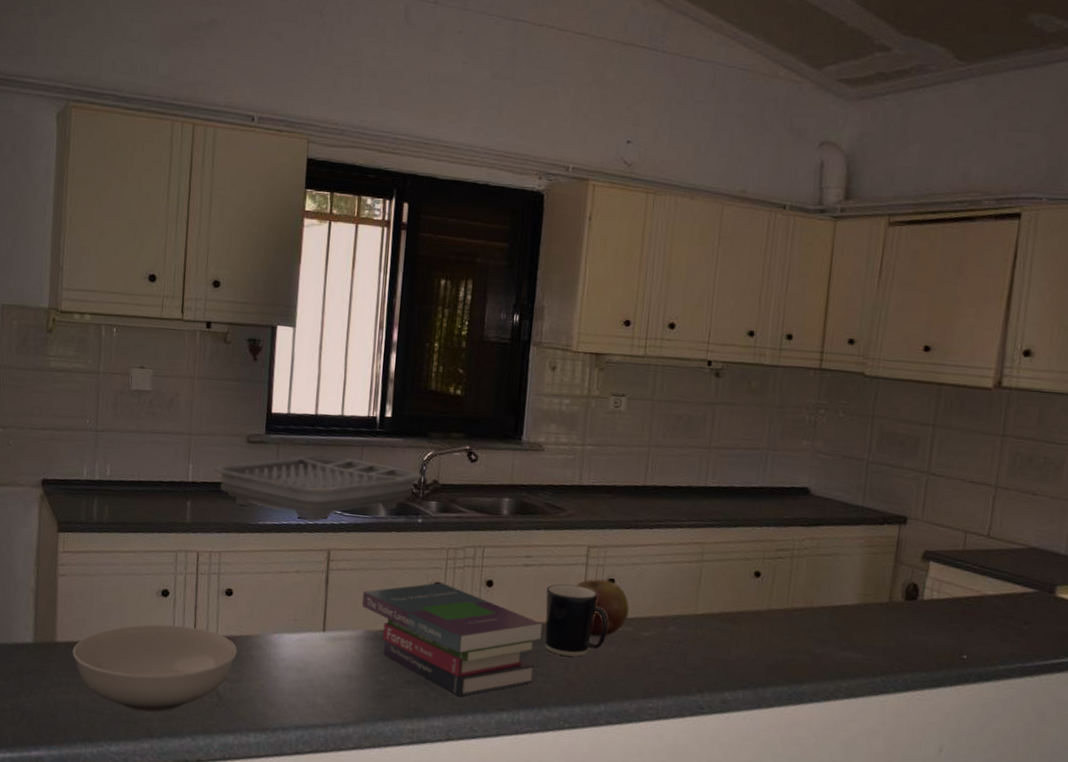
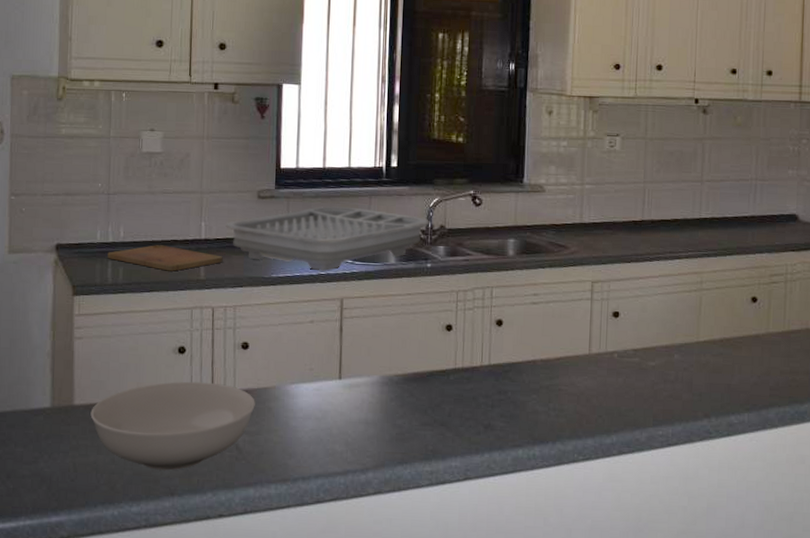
cutting board: none [93,485,210,513] -> present [107,245,223,271]
books: present [362,582,543,696] -> none [376,325,553,435]
mug: present [545,584,609,657] -> none [554,319,616,390]
fruit: present [576,579,630,636] -> none [583,313,635,368]

